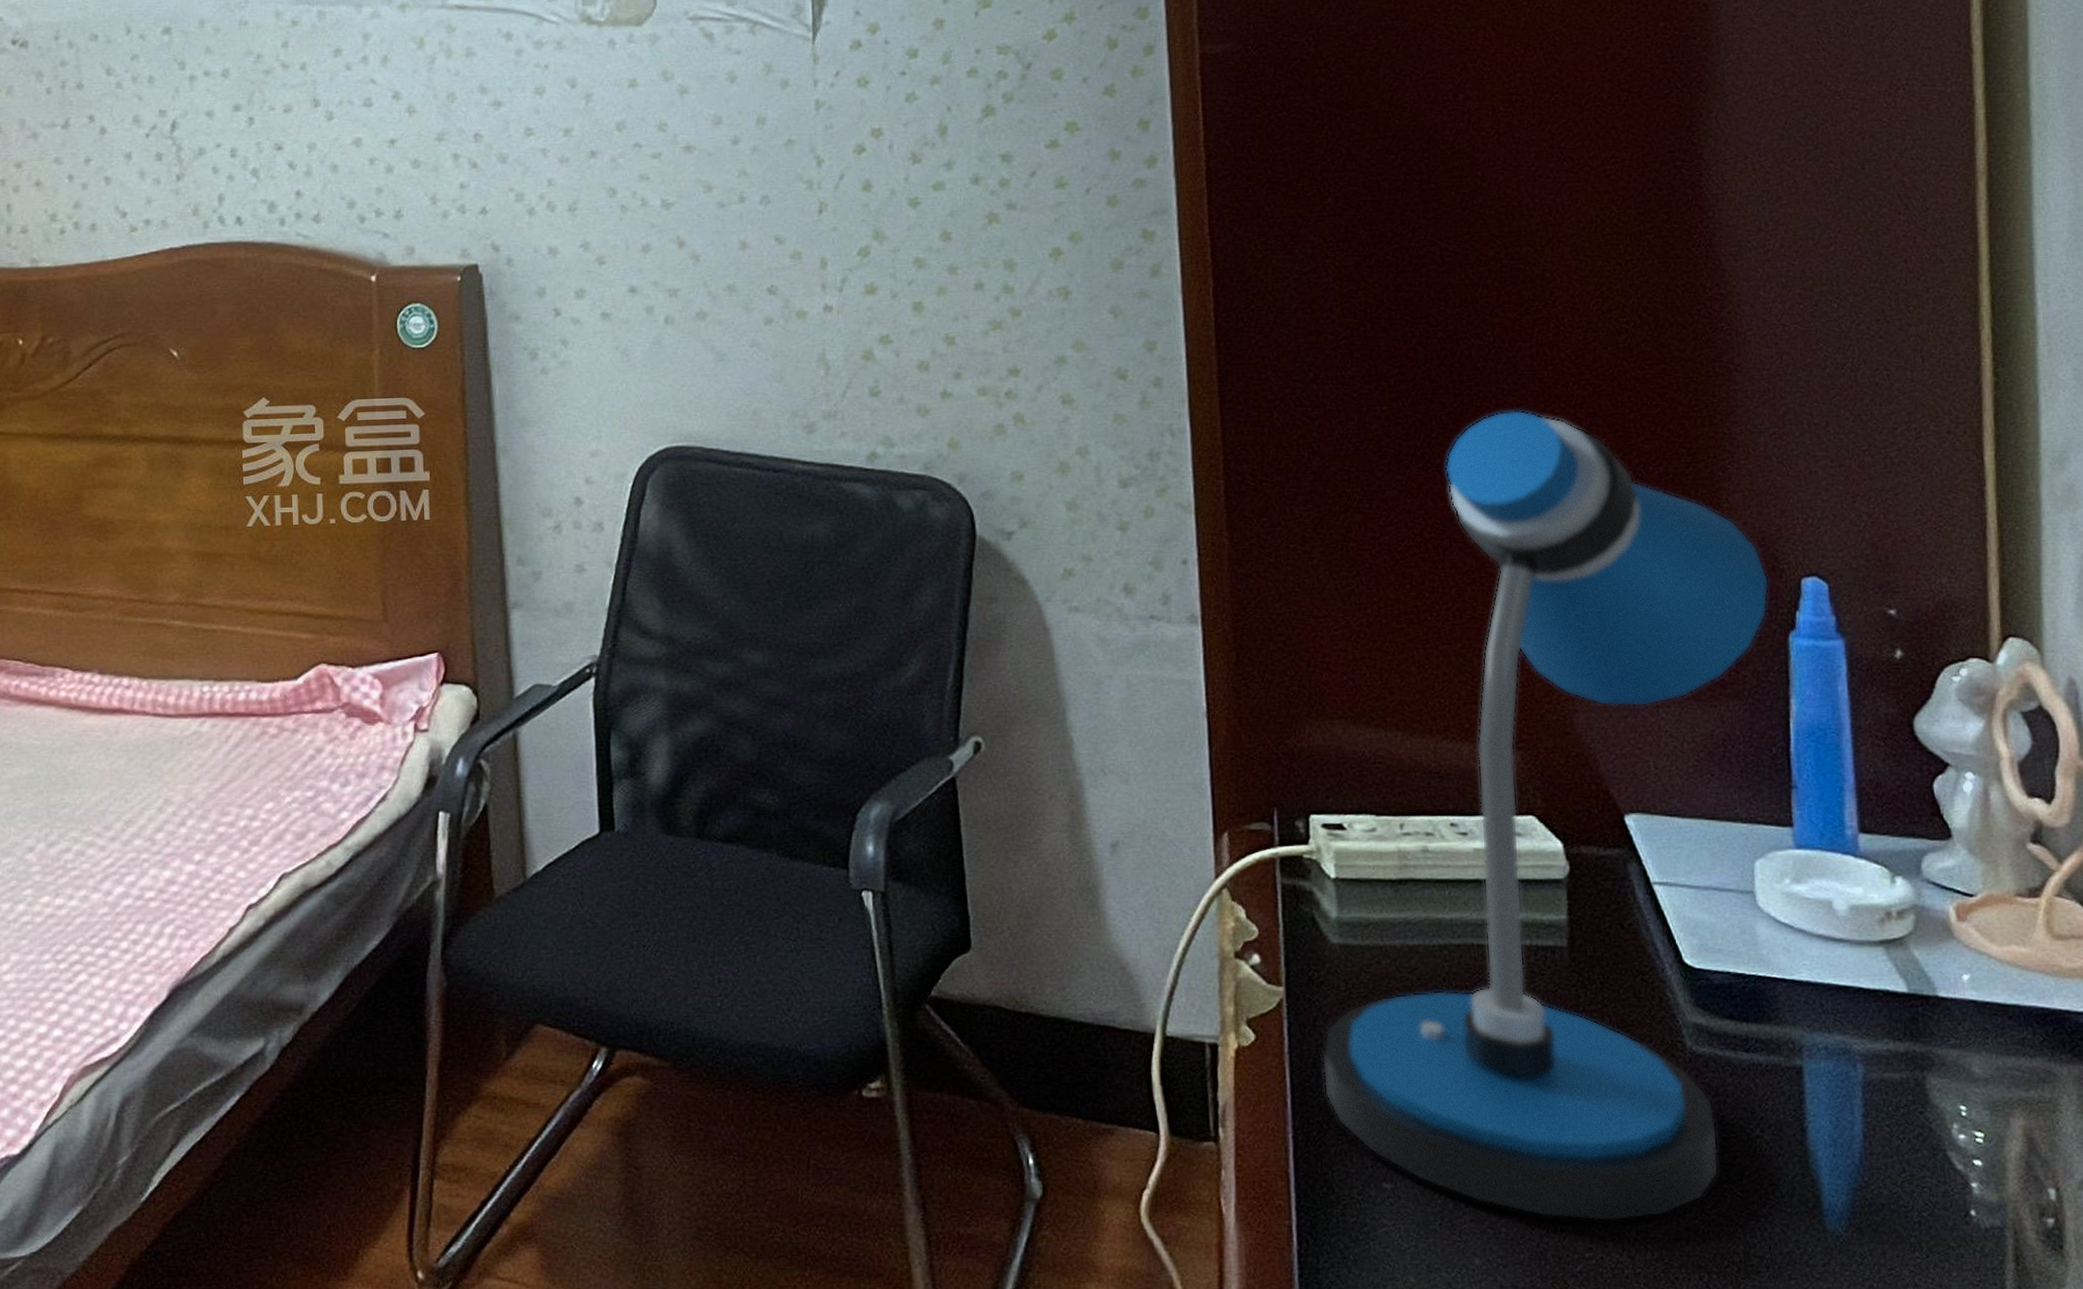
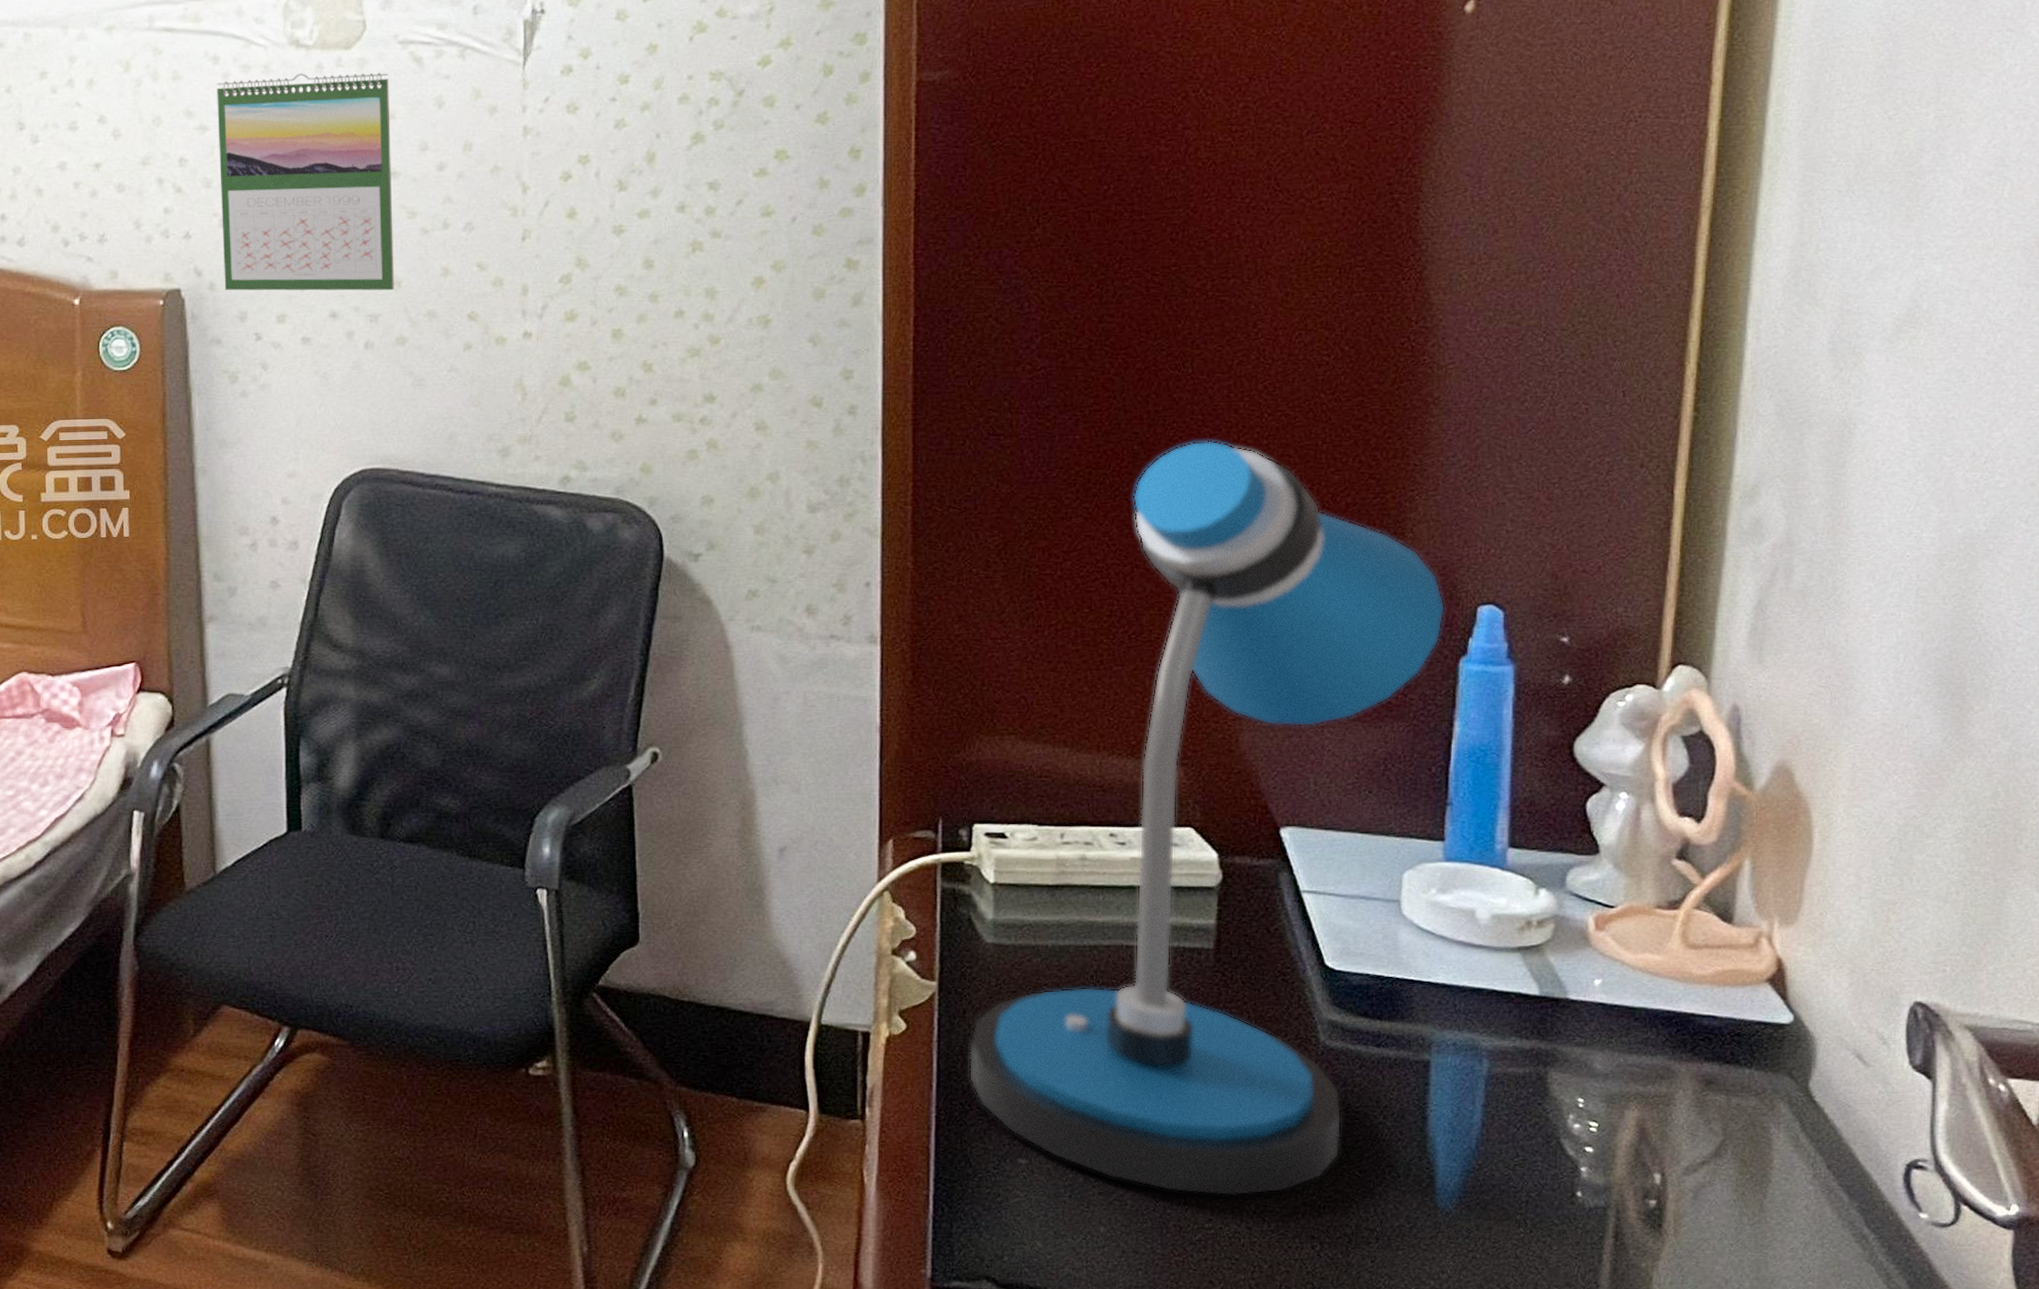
calendar: none [510,48,693,267] -> present [216,72,394,291]

